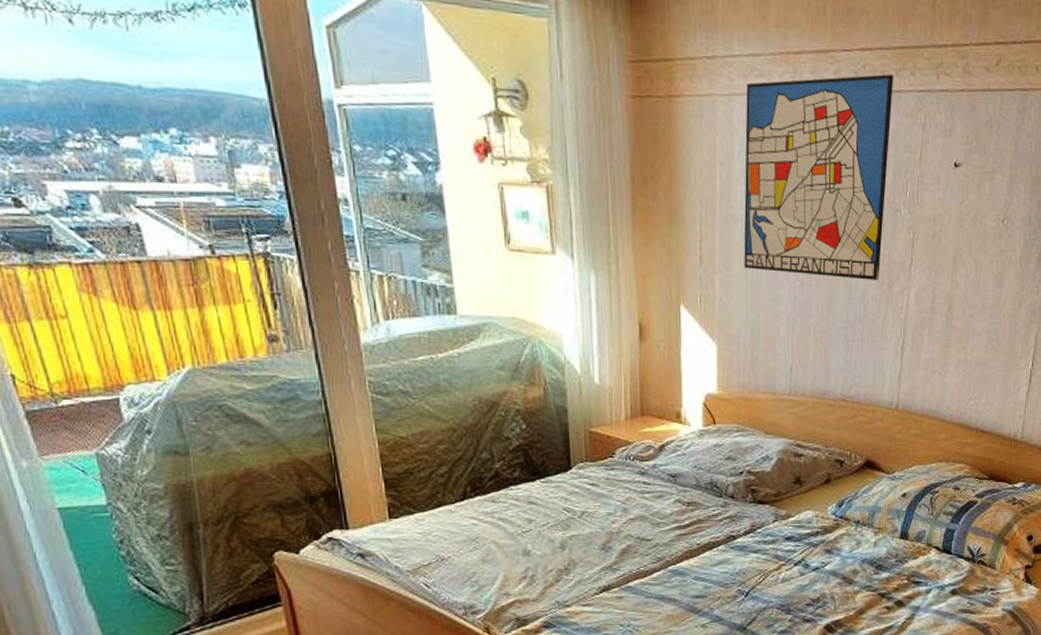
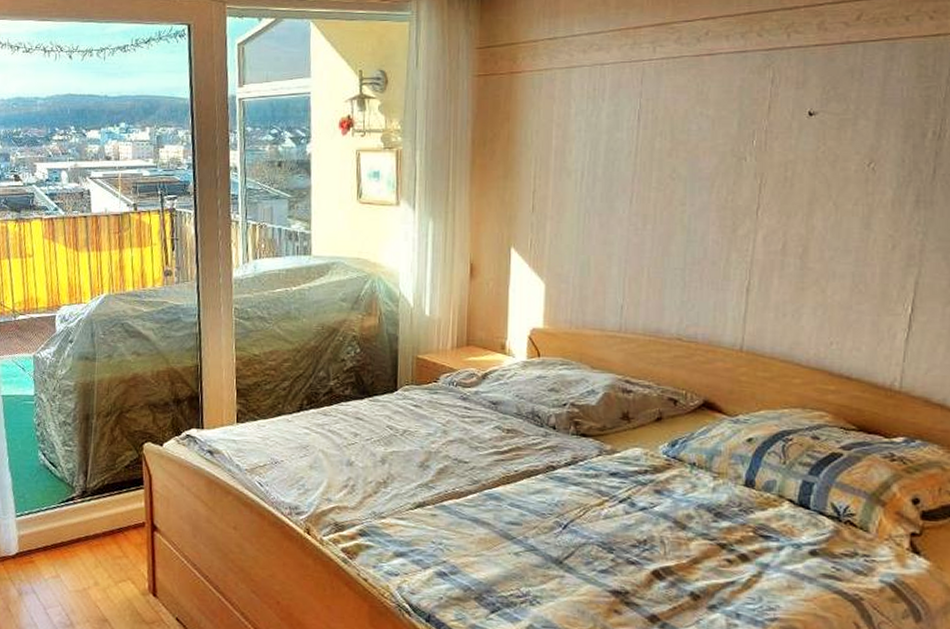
wall art: present [744,74,894,280] -> none [576,38,740,224]

